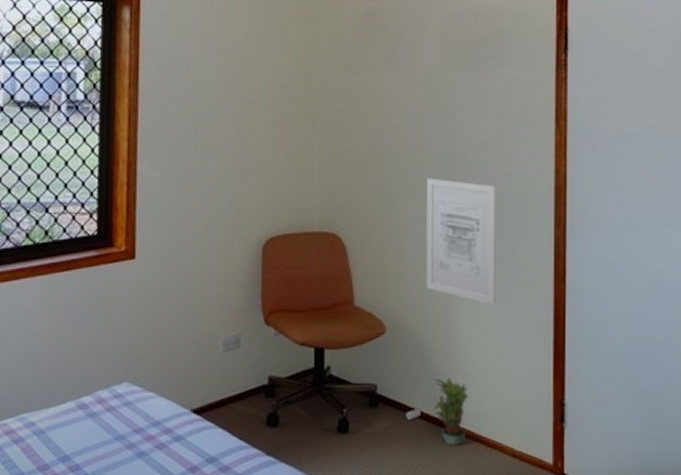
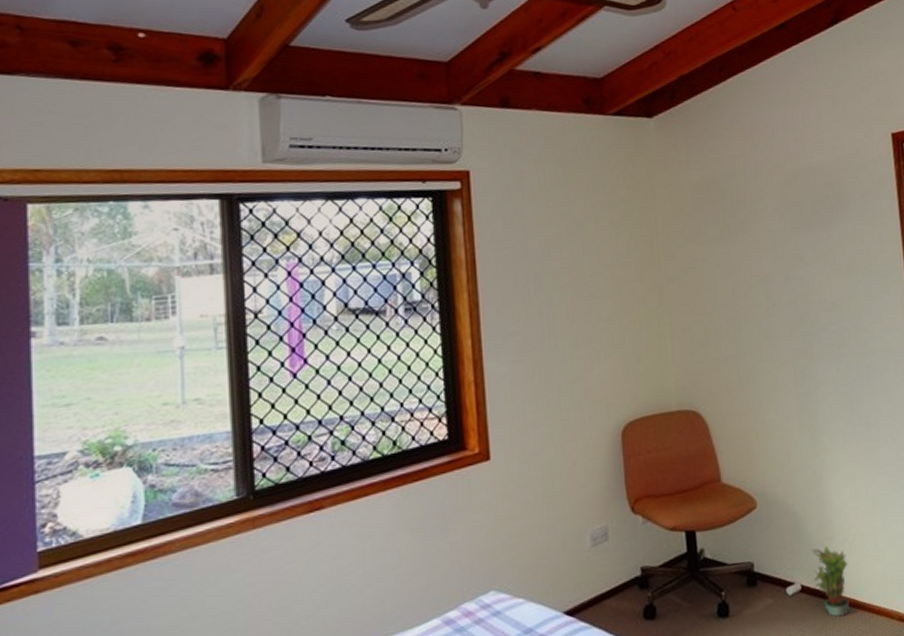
wall art: present [426,178,497,306] -> none [782,342,866,467]

